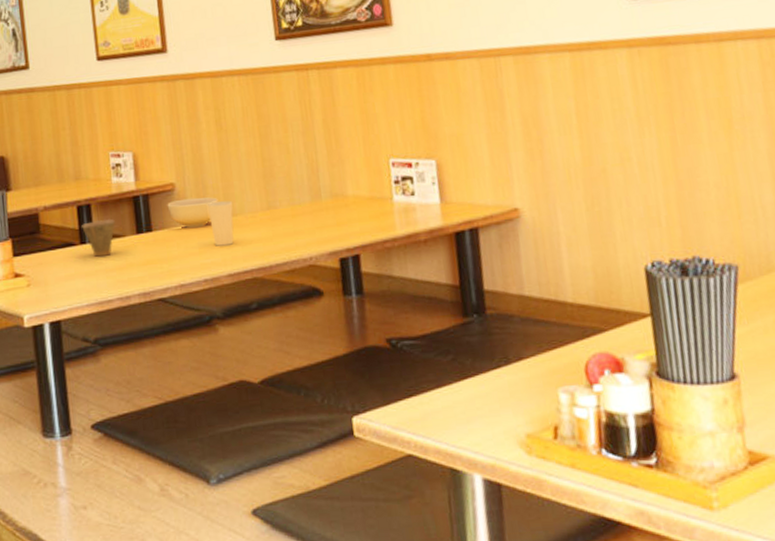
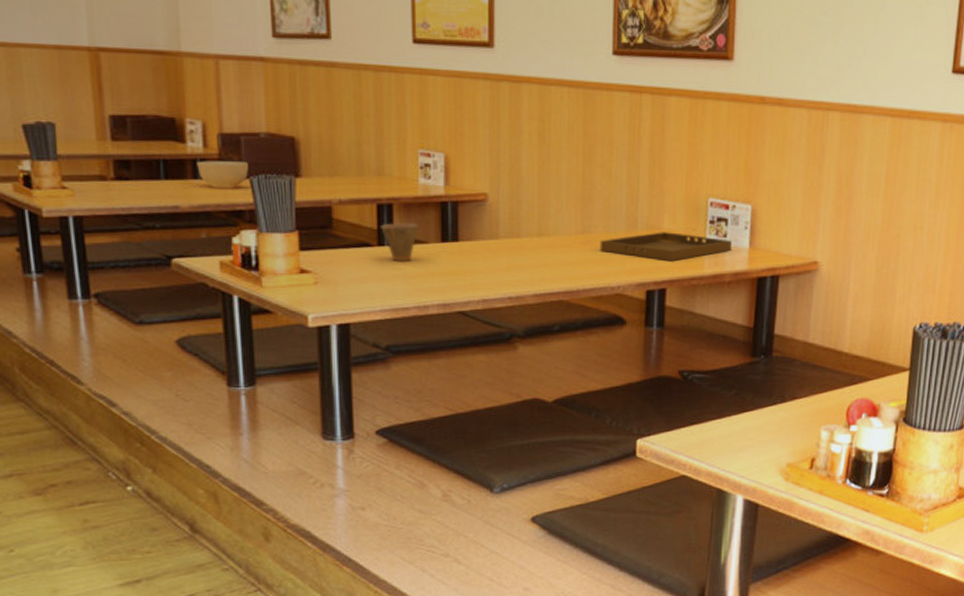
bowl: present [167,197,219,229] -> none [477,211,532,244]
cup: present [207,201,234,247] -> none [520,219,547,266]
tray: none [286,197,422,228] -> present [600,232,732,262]

